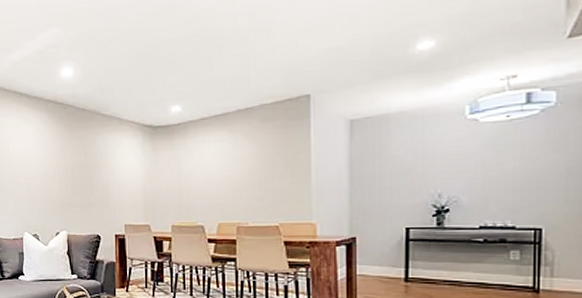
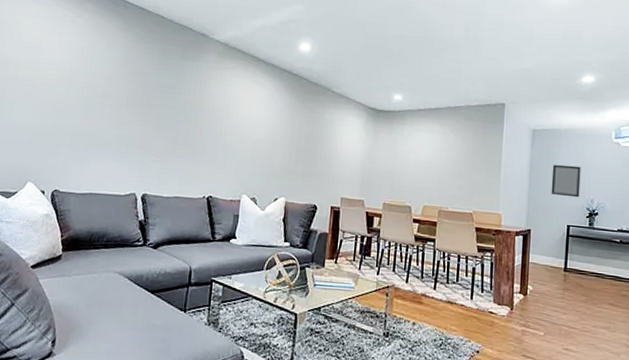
home mirror: none [380,155,421,195] -> present [551,164,581,198]

